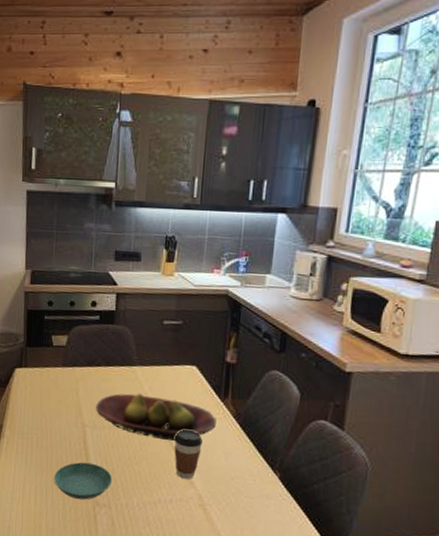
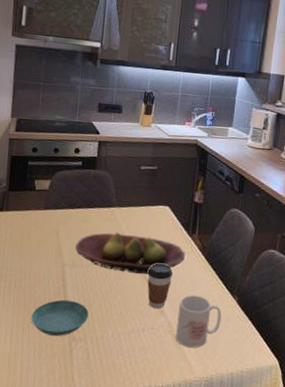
mug: none [207,466,261,526] -> present [175,295,222,348]

